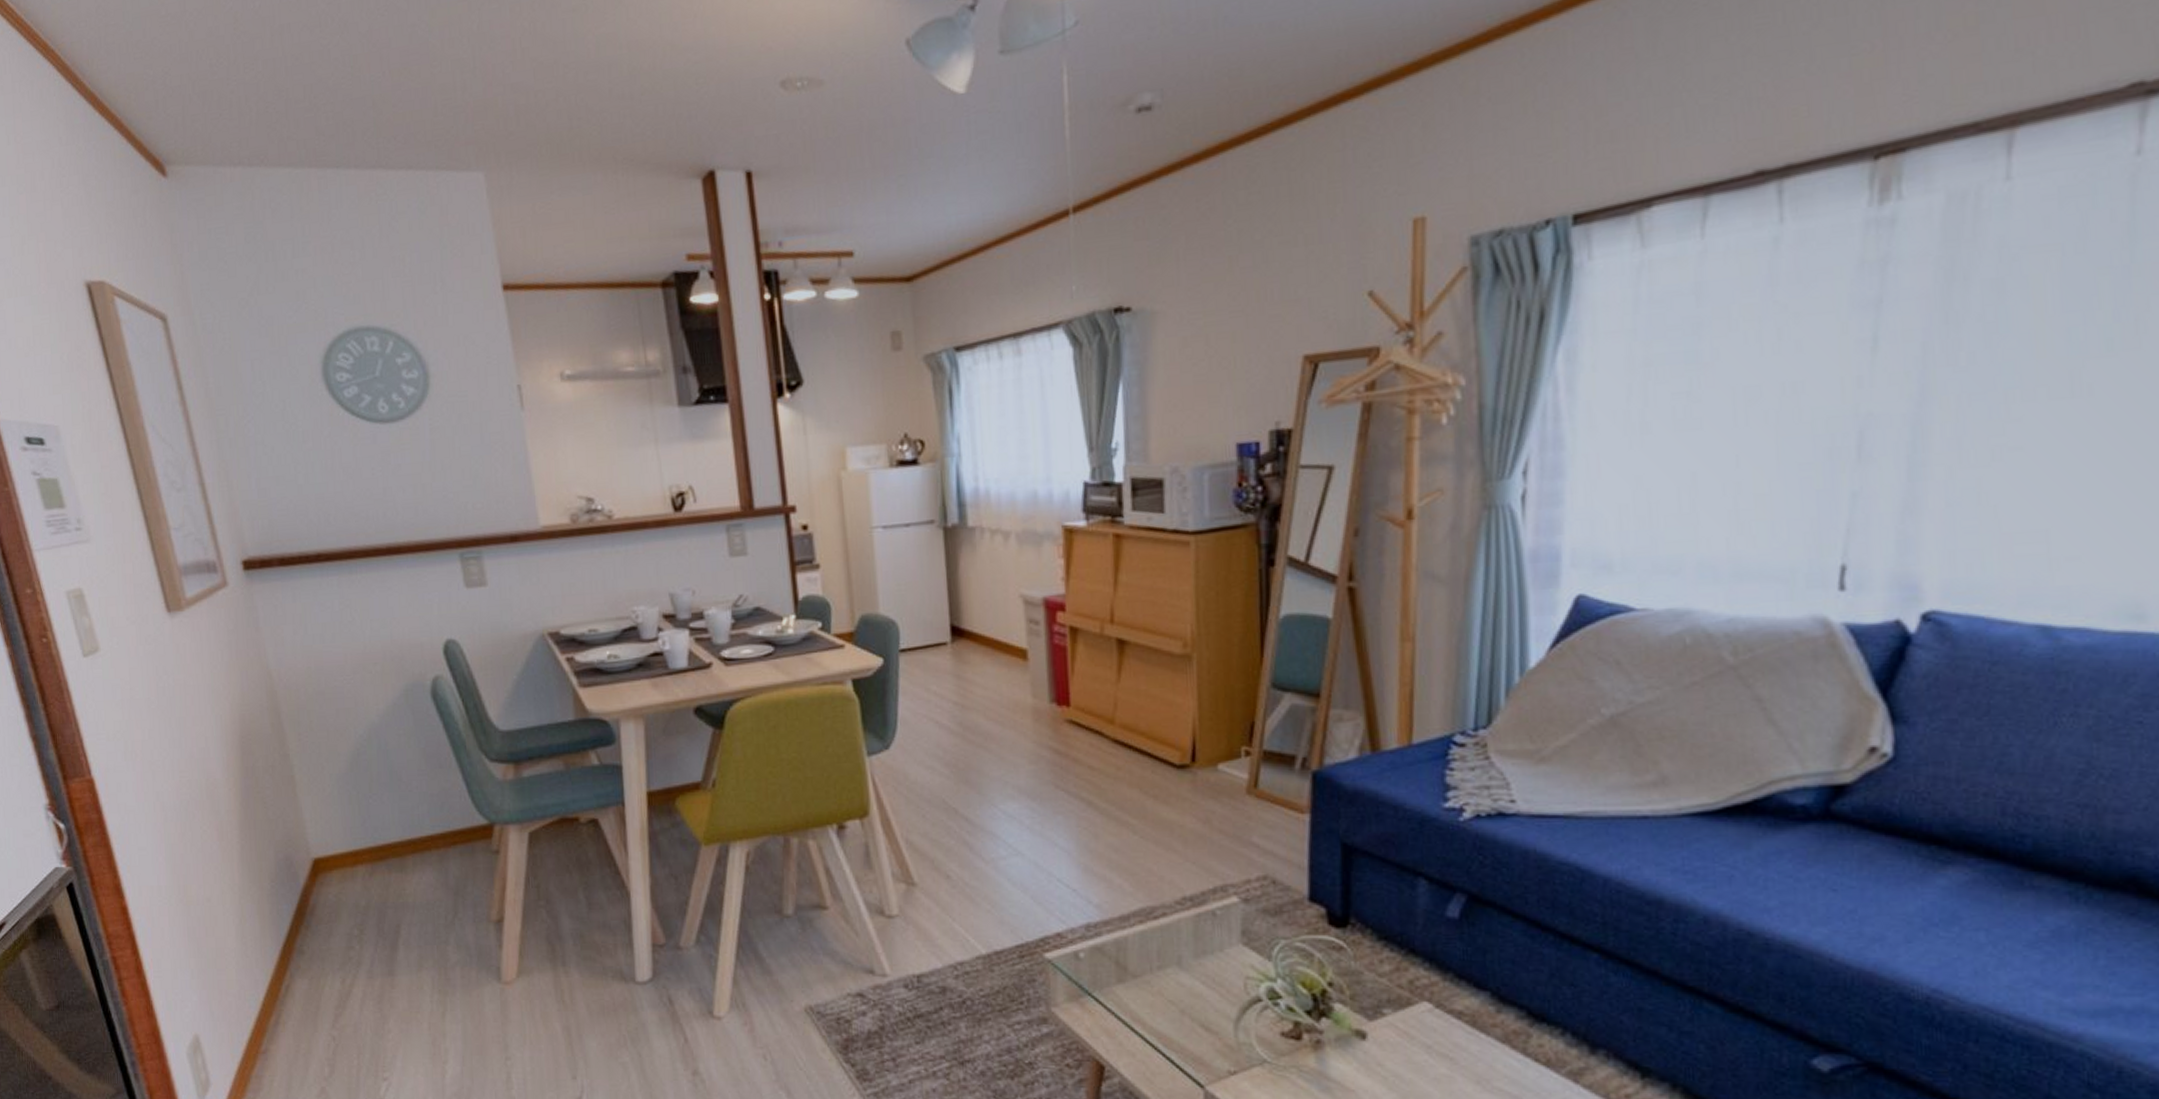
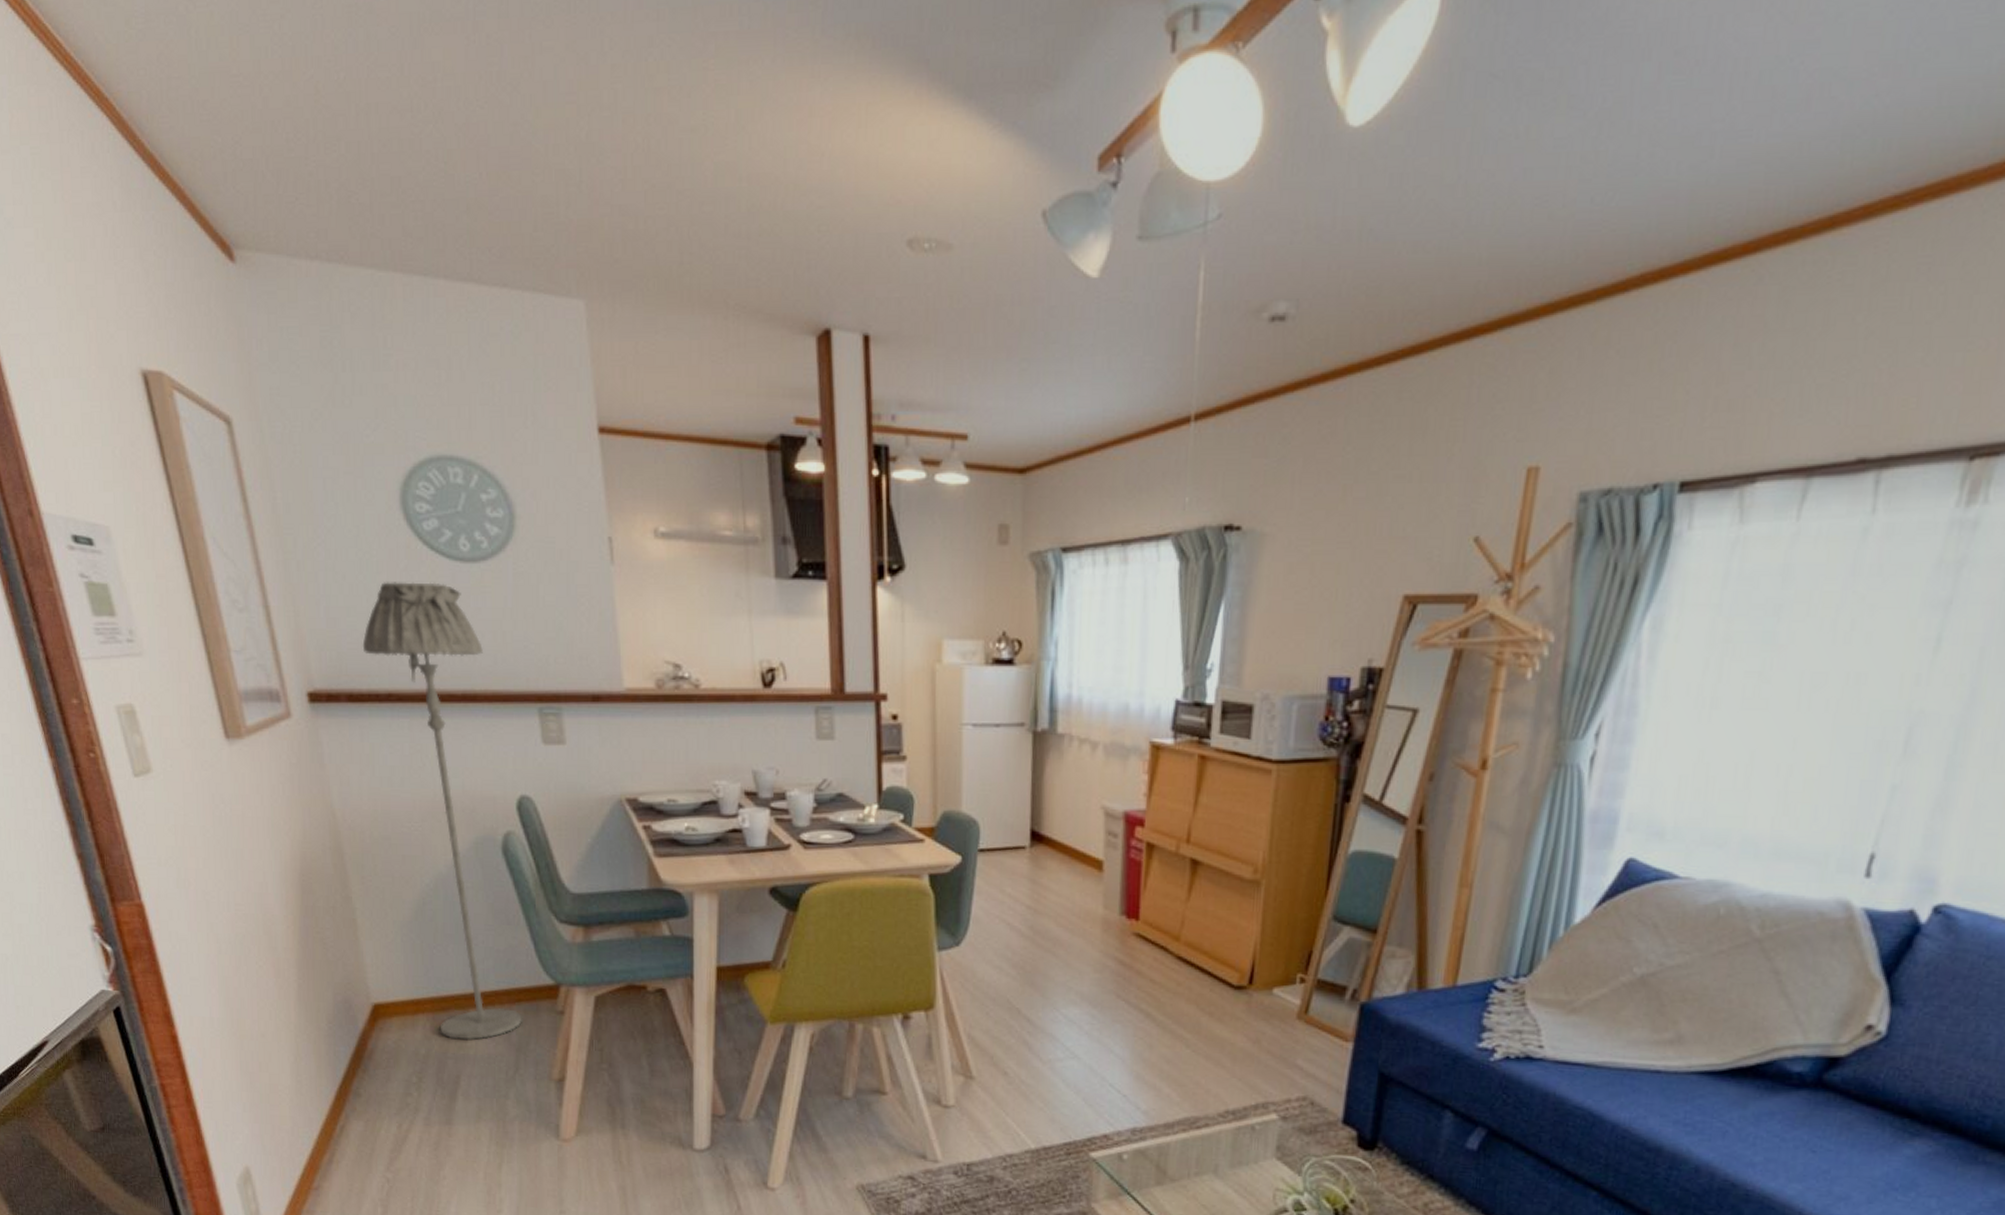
floor lamp: none [291,445,458,888] -> present [362,582,522,1040]

